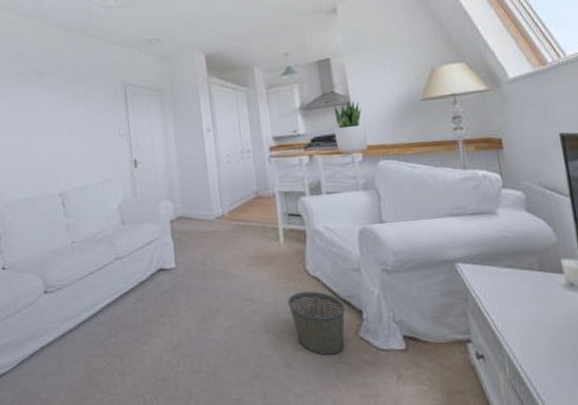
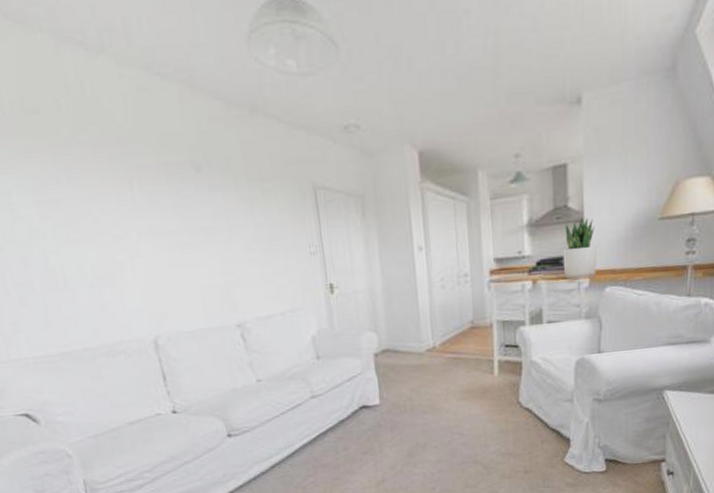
basket: present [287,291,346,355] -> none [498,422,554,481]

